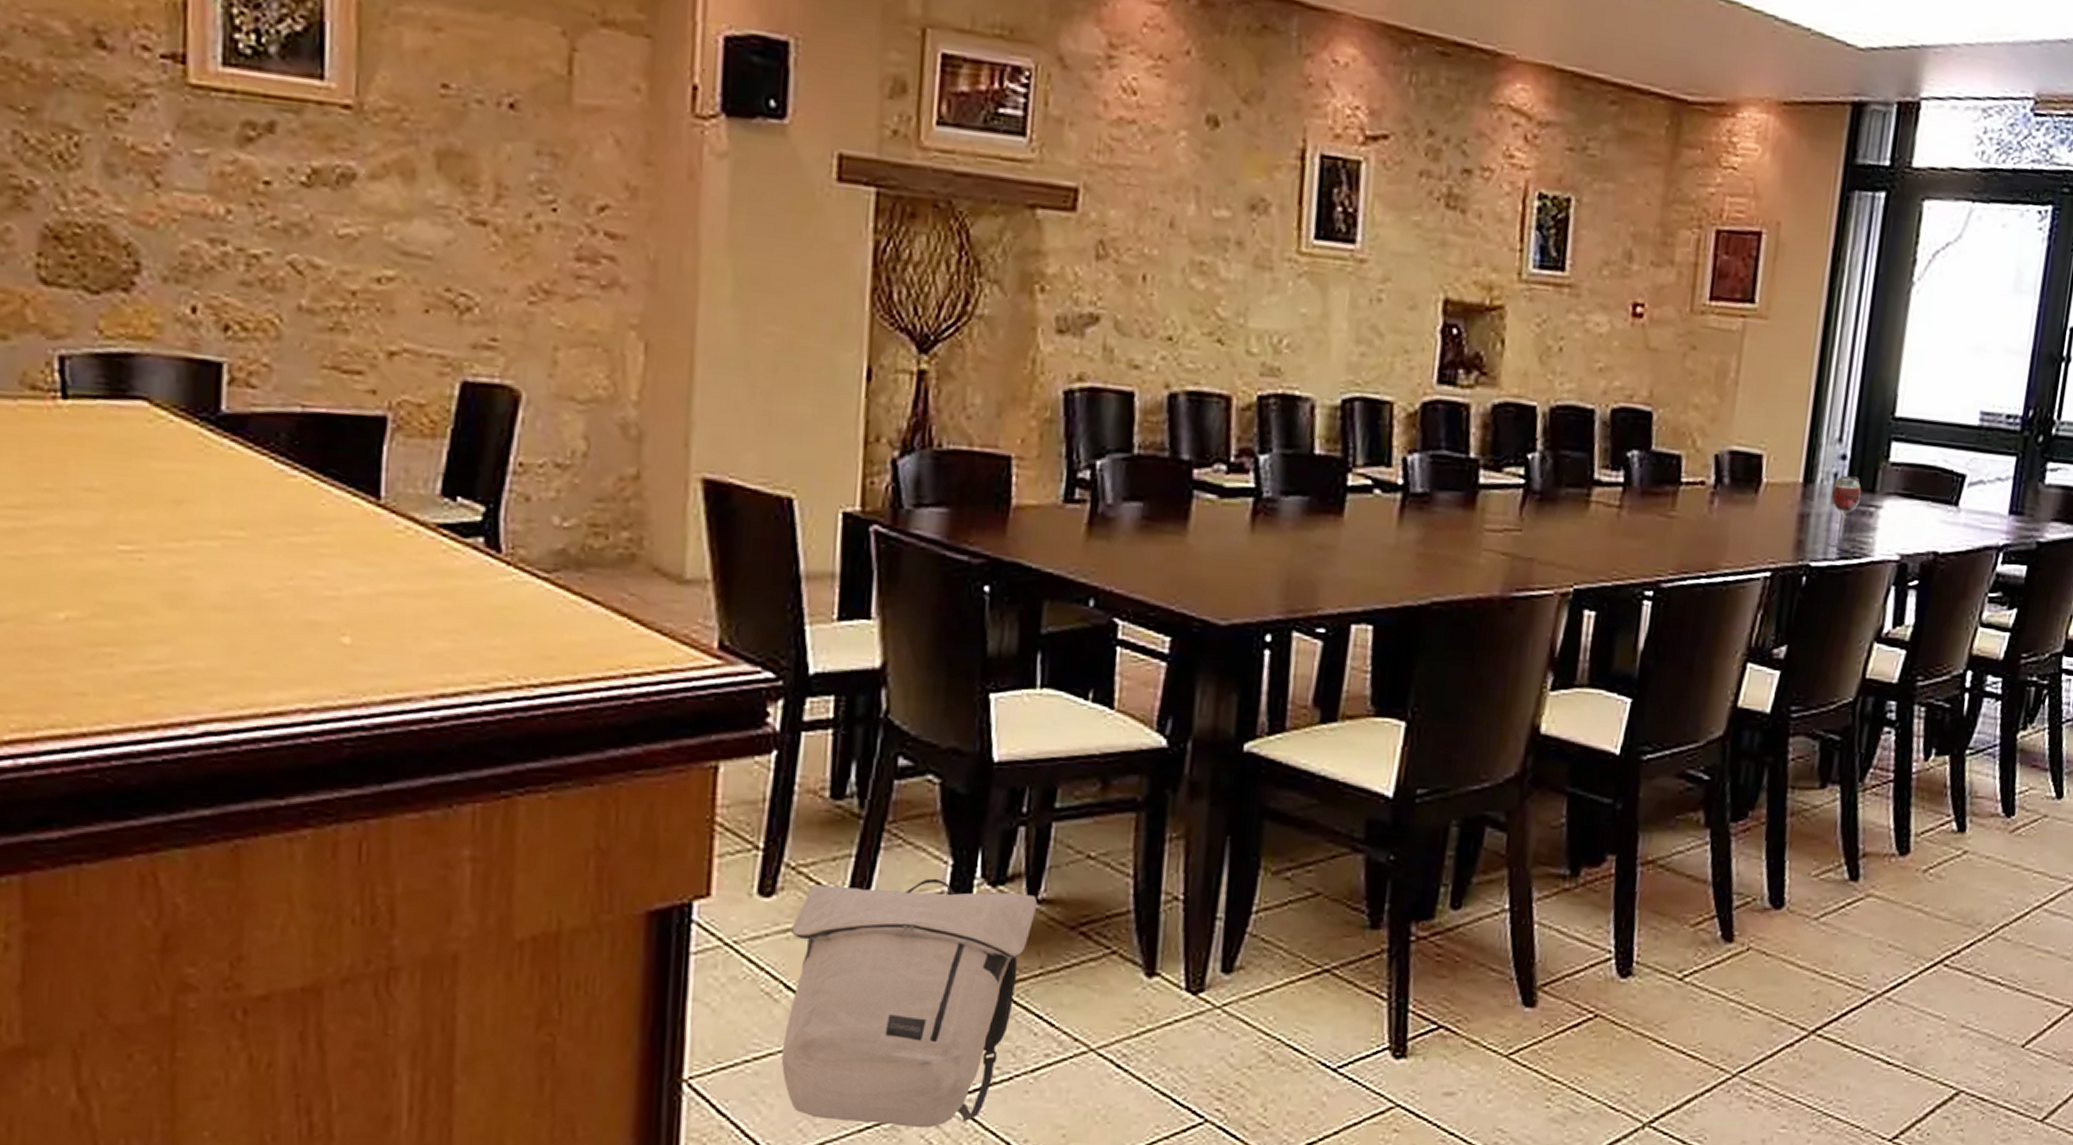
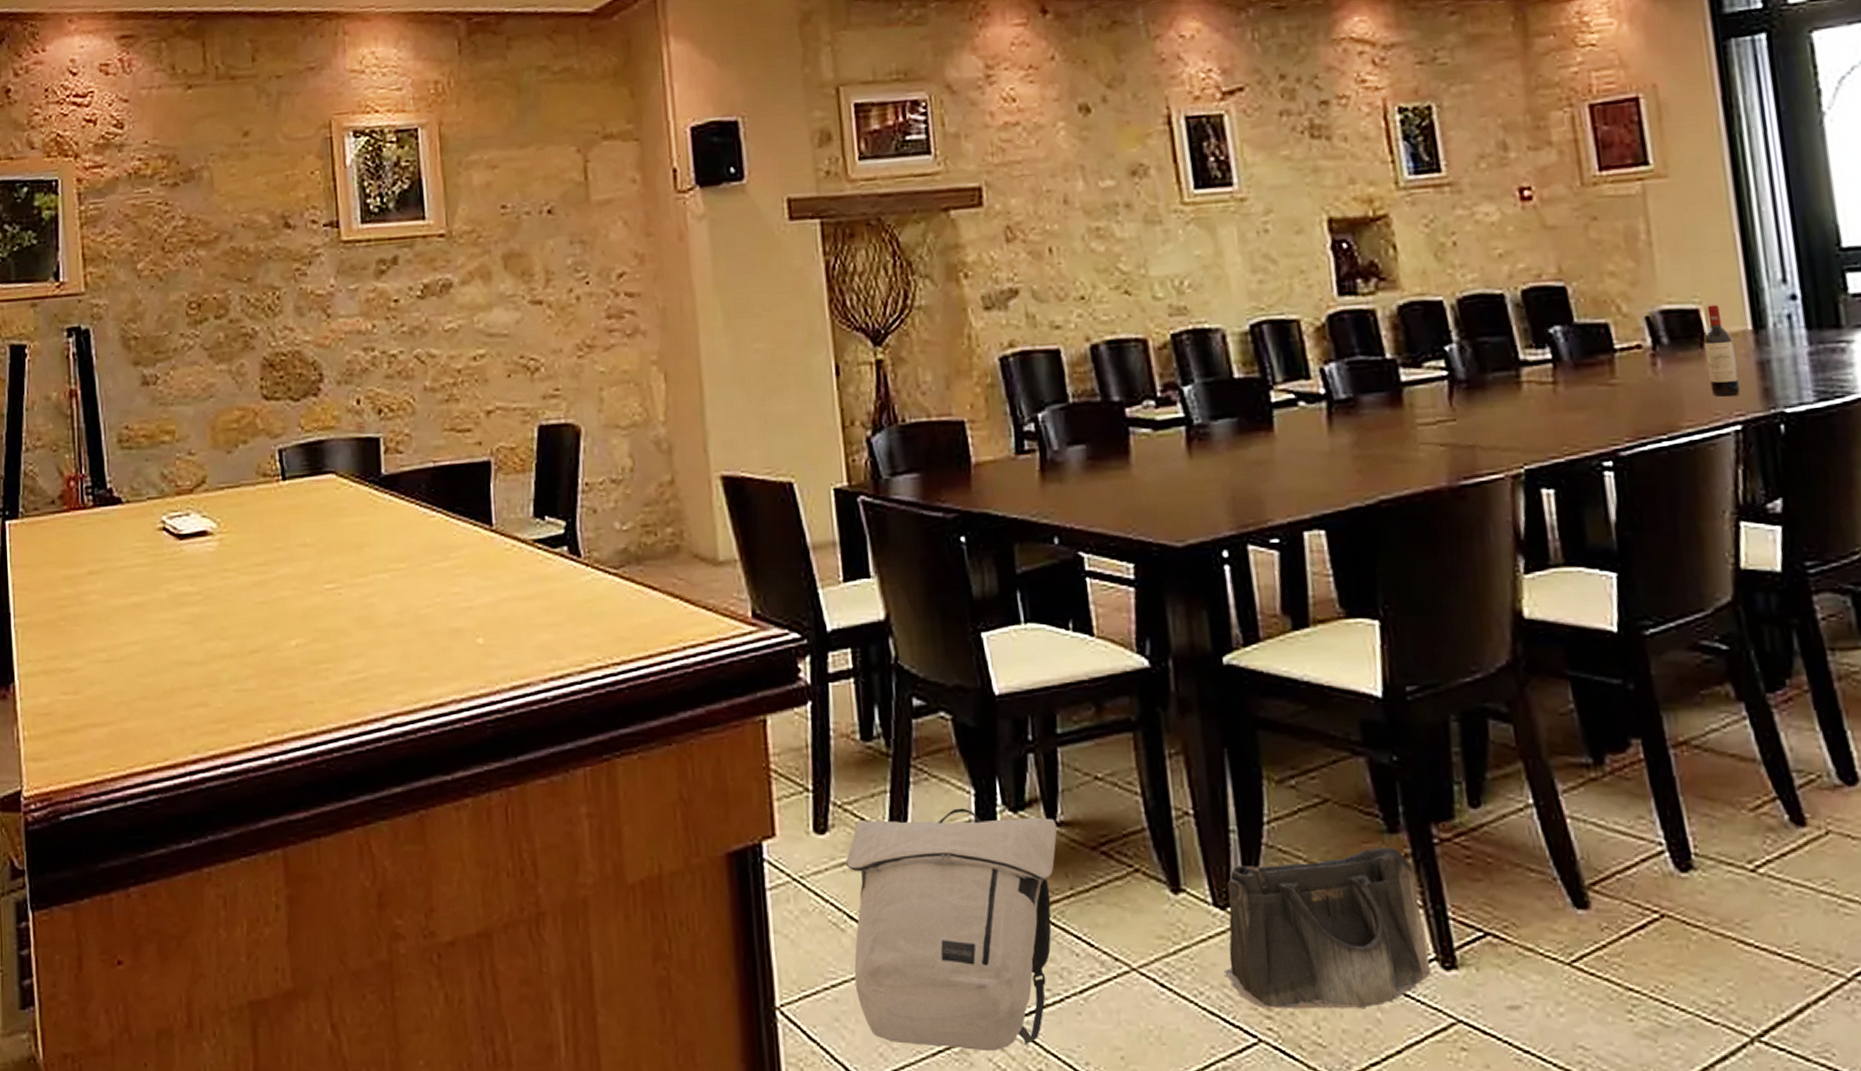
saddlebag: none [1182,942,1386,1093] -> present [1223,847,1431,1010]
wine bottle: none [1753,452,1784,544] -> present [1704,304,1740,397]
wineglass: present [1829,475,1862,548] -> none [1790,314,1830,390]

